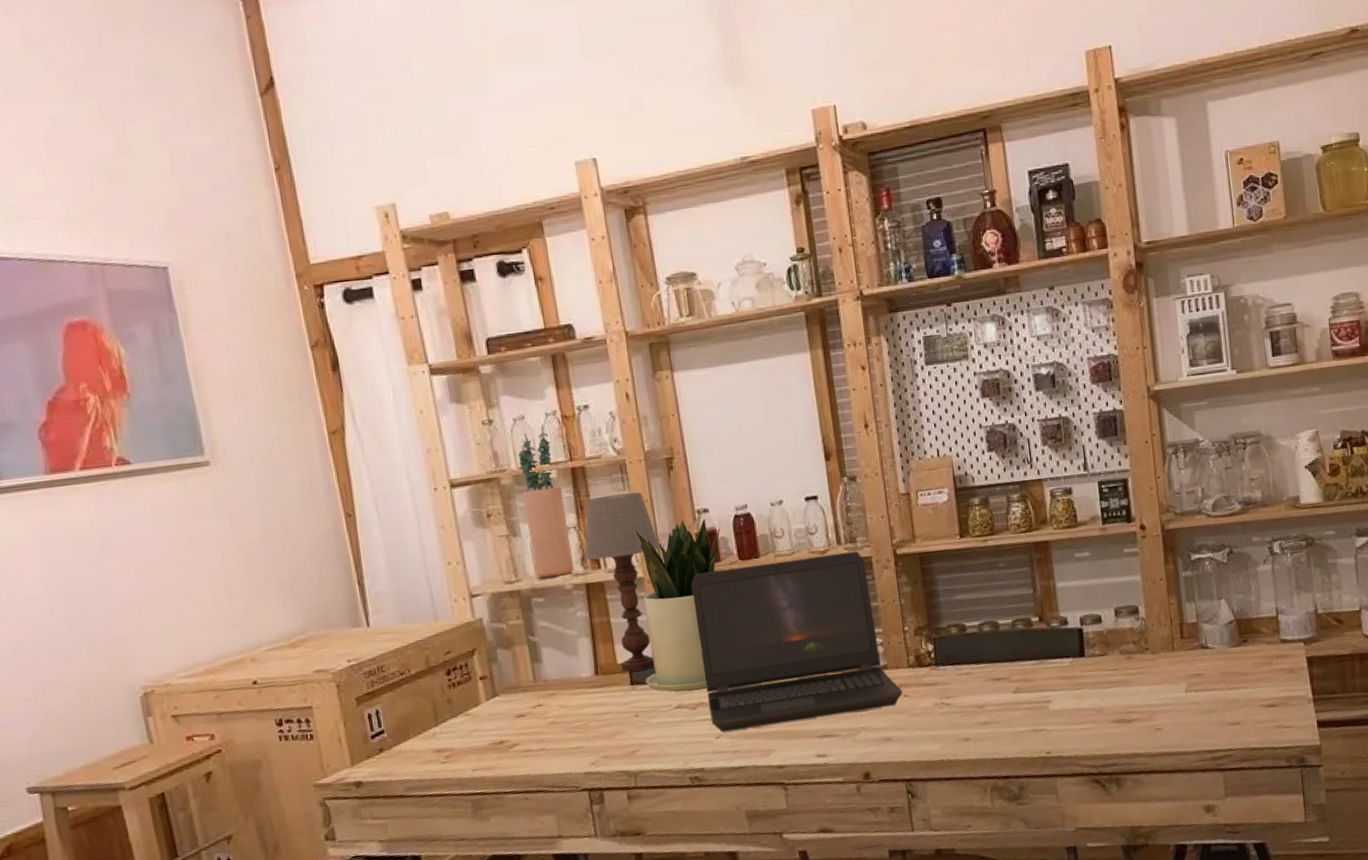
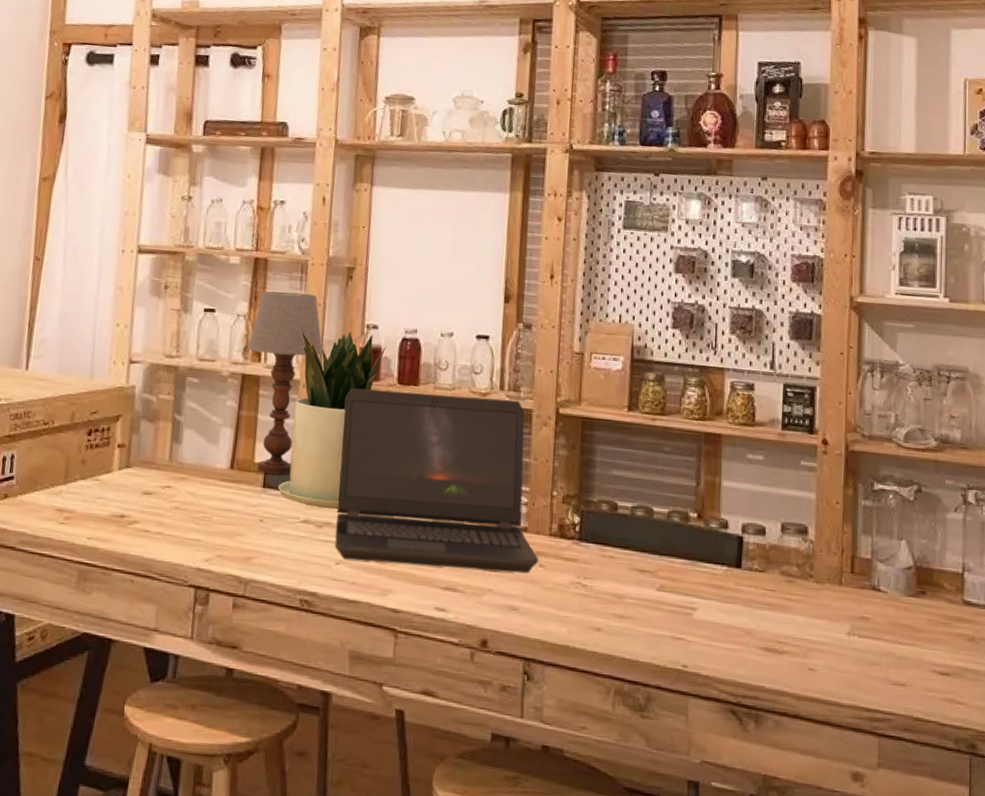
vase: present [518,425,574,579] -> none [197,211,241,361]

